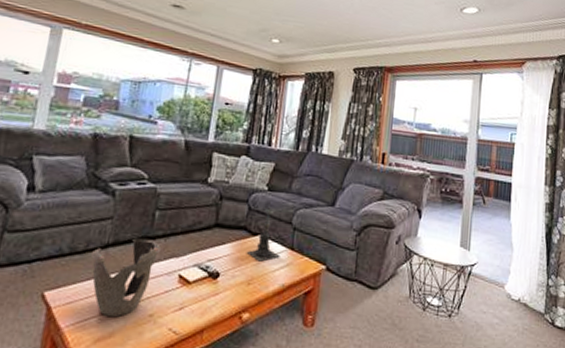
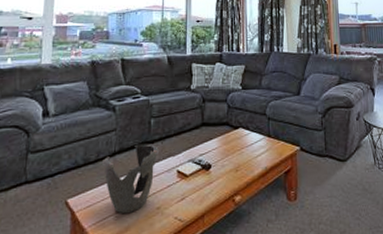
candle holder: present [246,206,280,262] -> none [231,103,260,150]

